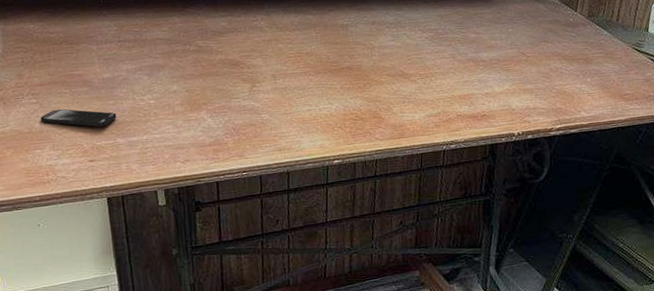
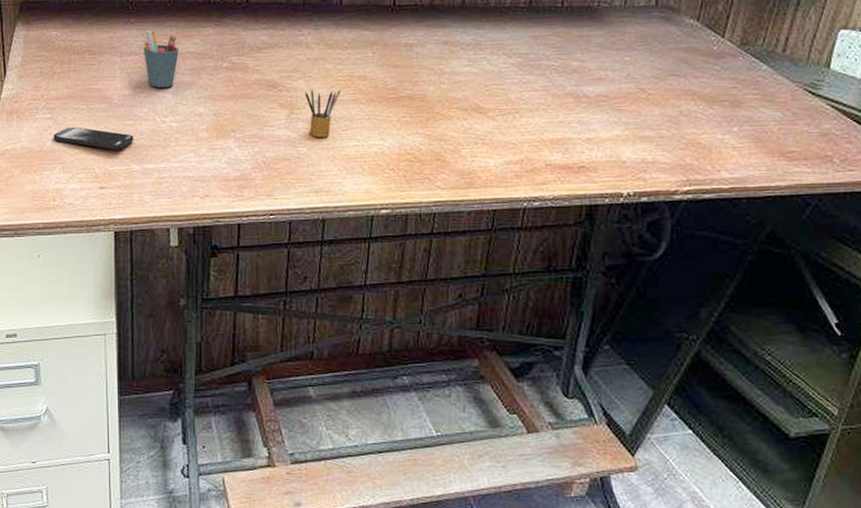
pen holder: none [117,21,150,71] -> present [144,31,179,88]
pencil box: none [263,65,293,105] -> present [305,89,340,137]

